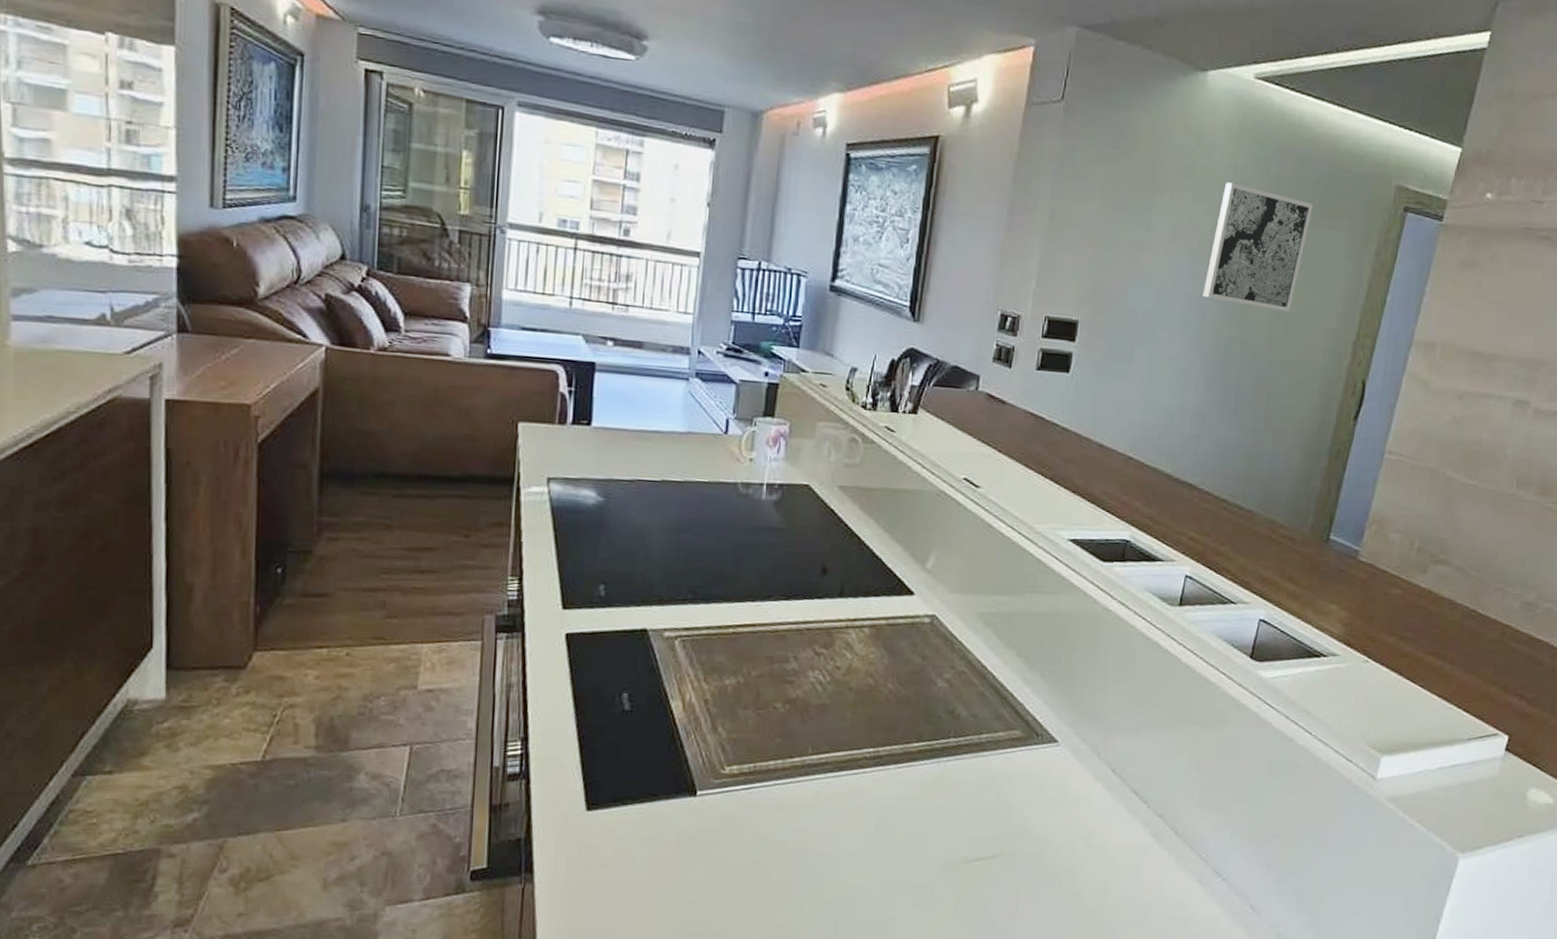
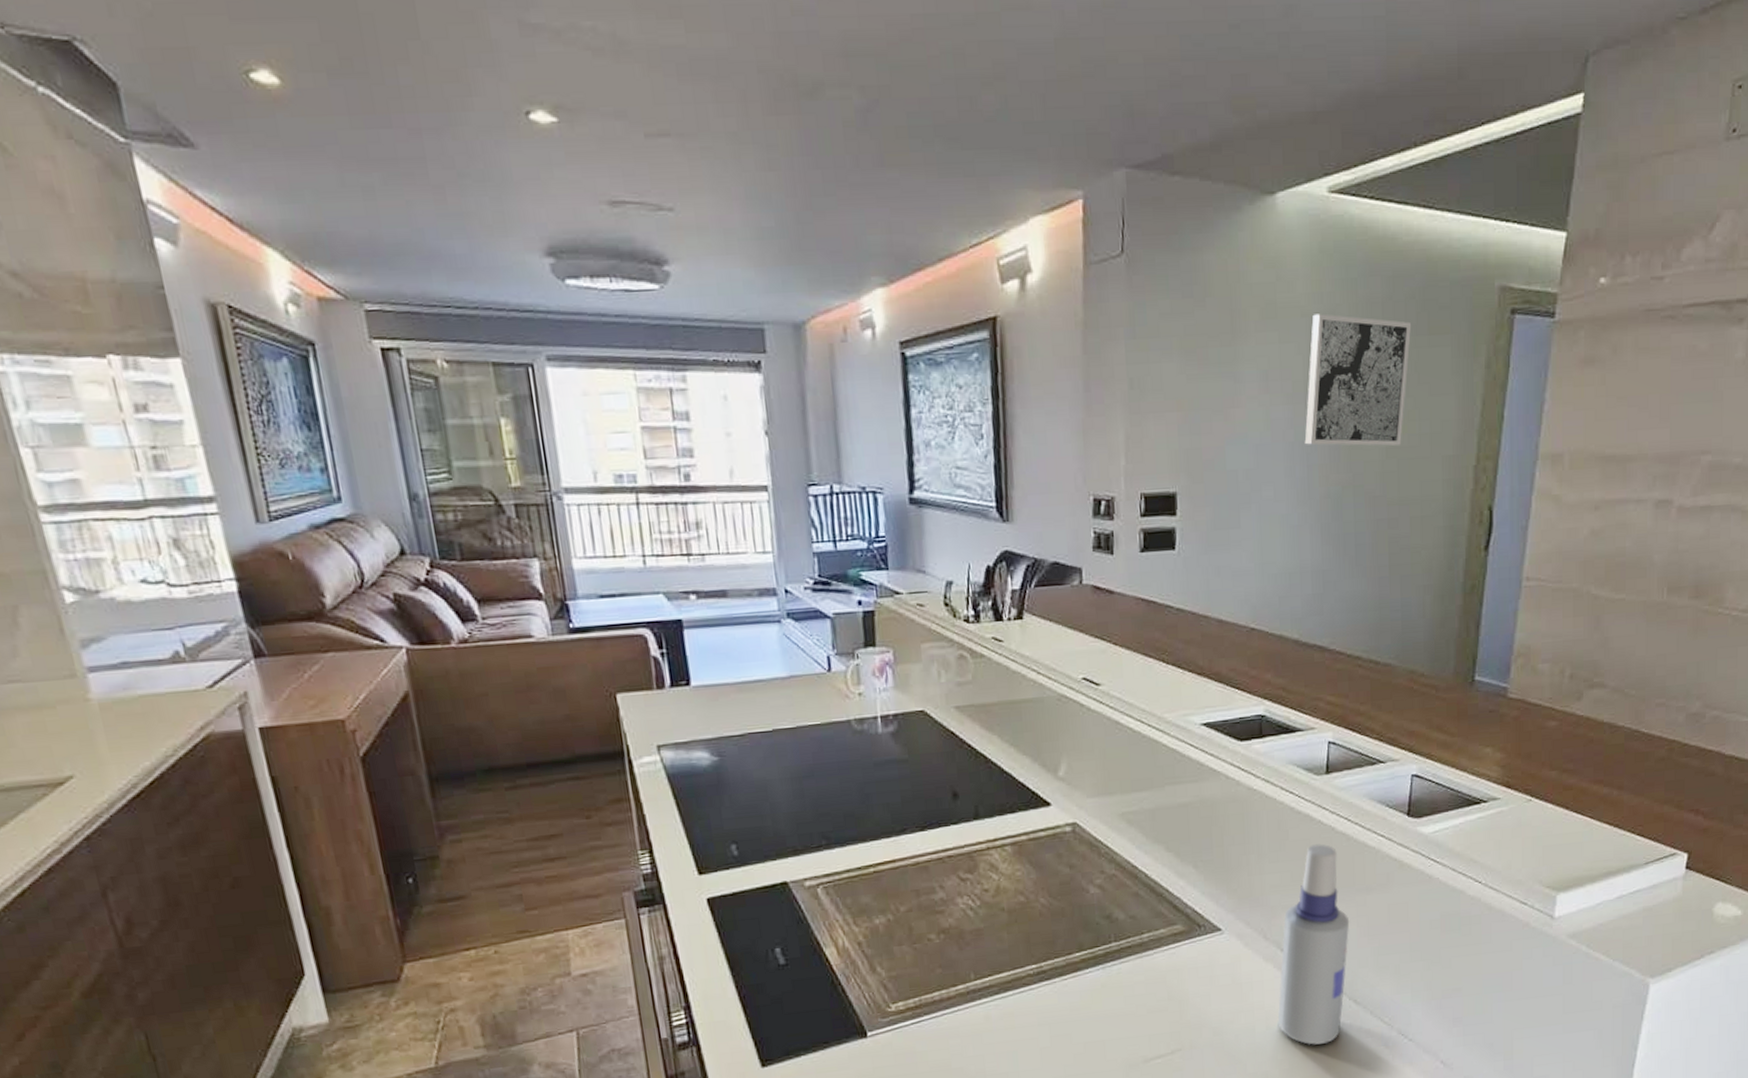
spray bottle: none [1099,672,1182,871] -> present [1278,844,1350,1045]

